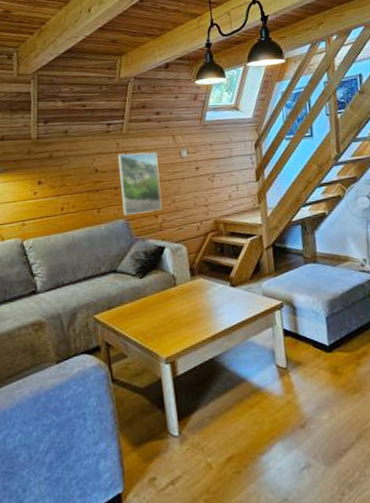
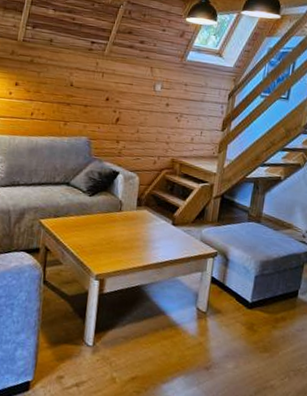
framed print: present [118,152,162,215] -> none [88,73,132,137]

